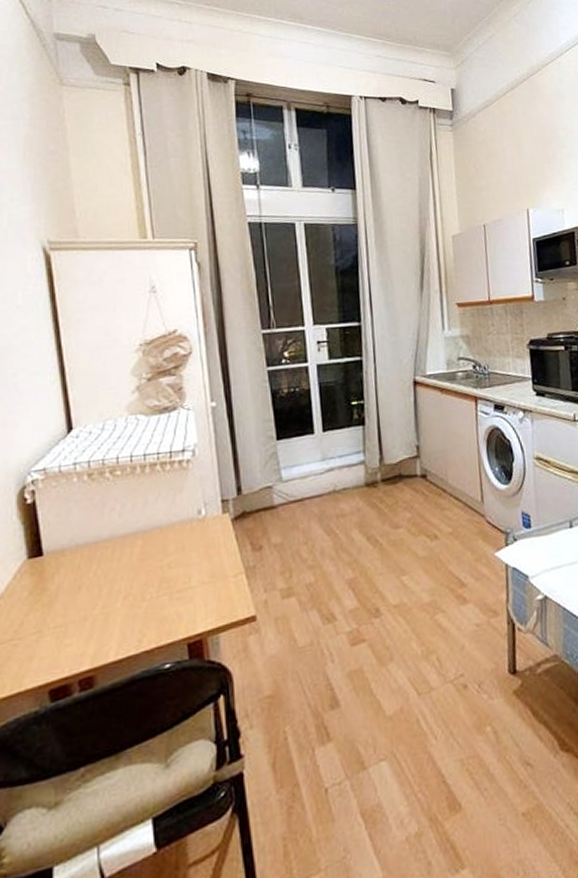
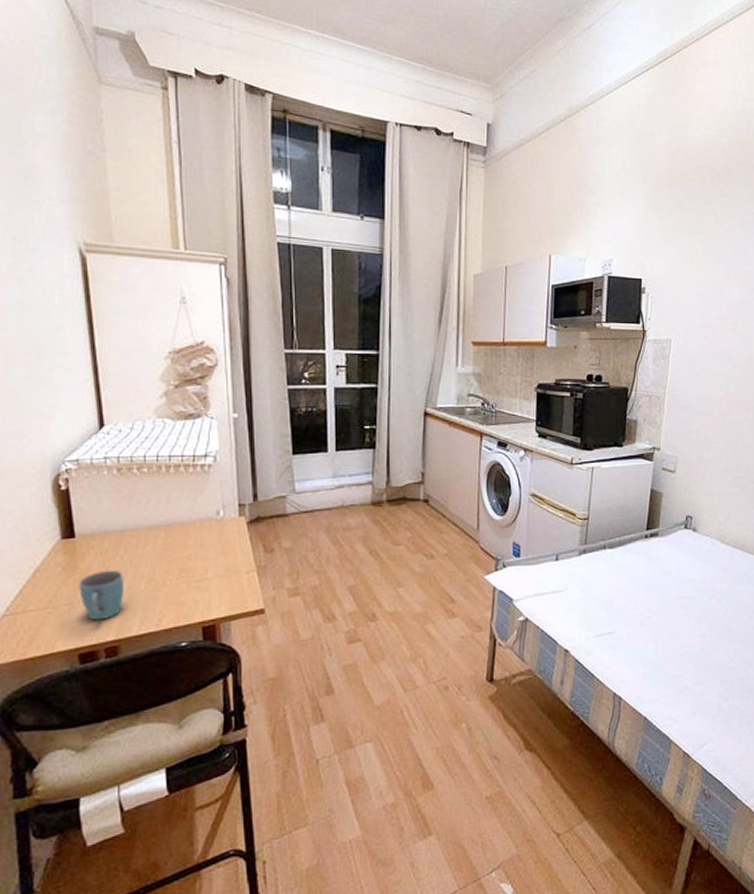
mug: none [48,587,98,649] -> present [79,569,124,621]

